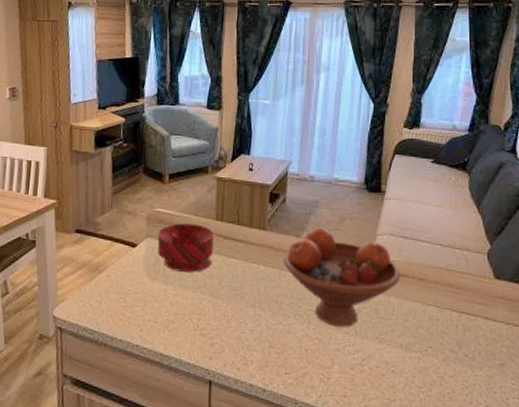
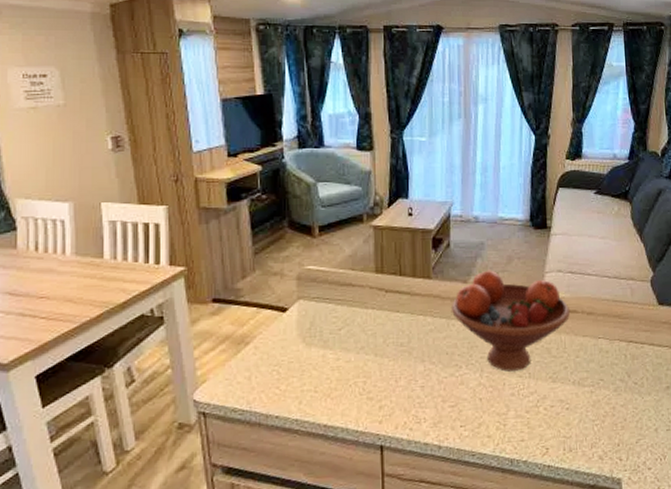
bowl: present [157,223,214,272] -> none [311,279,375,333]

